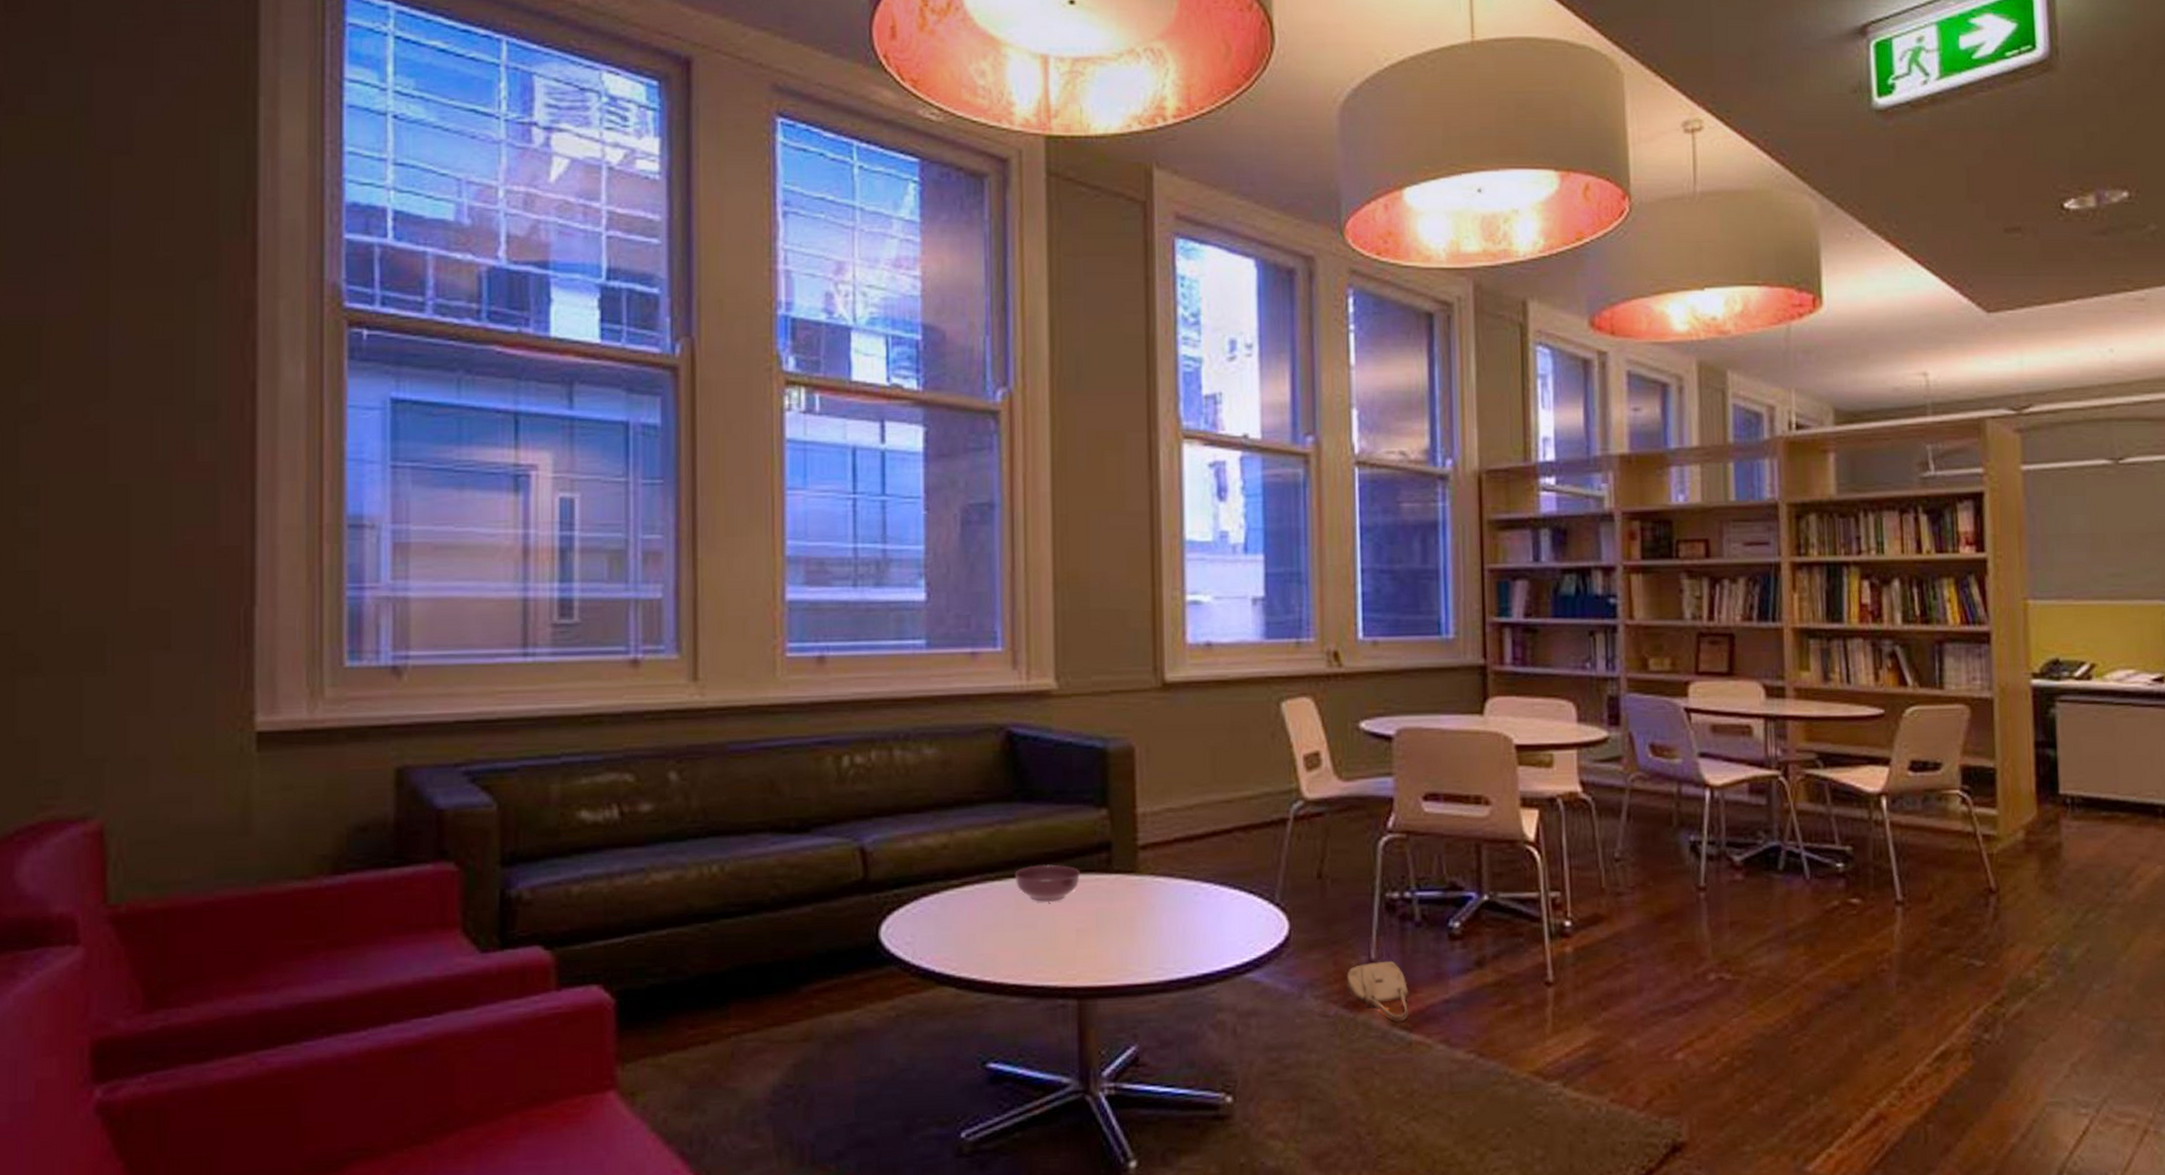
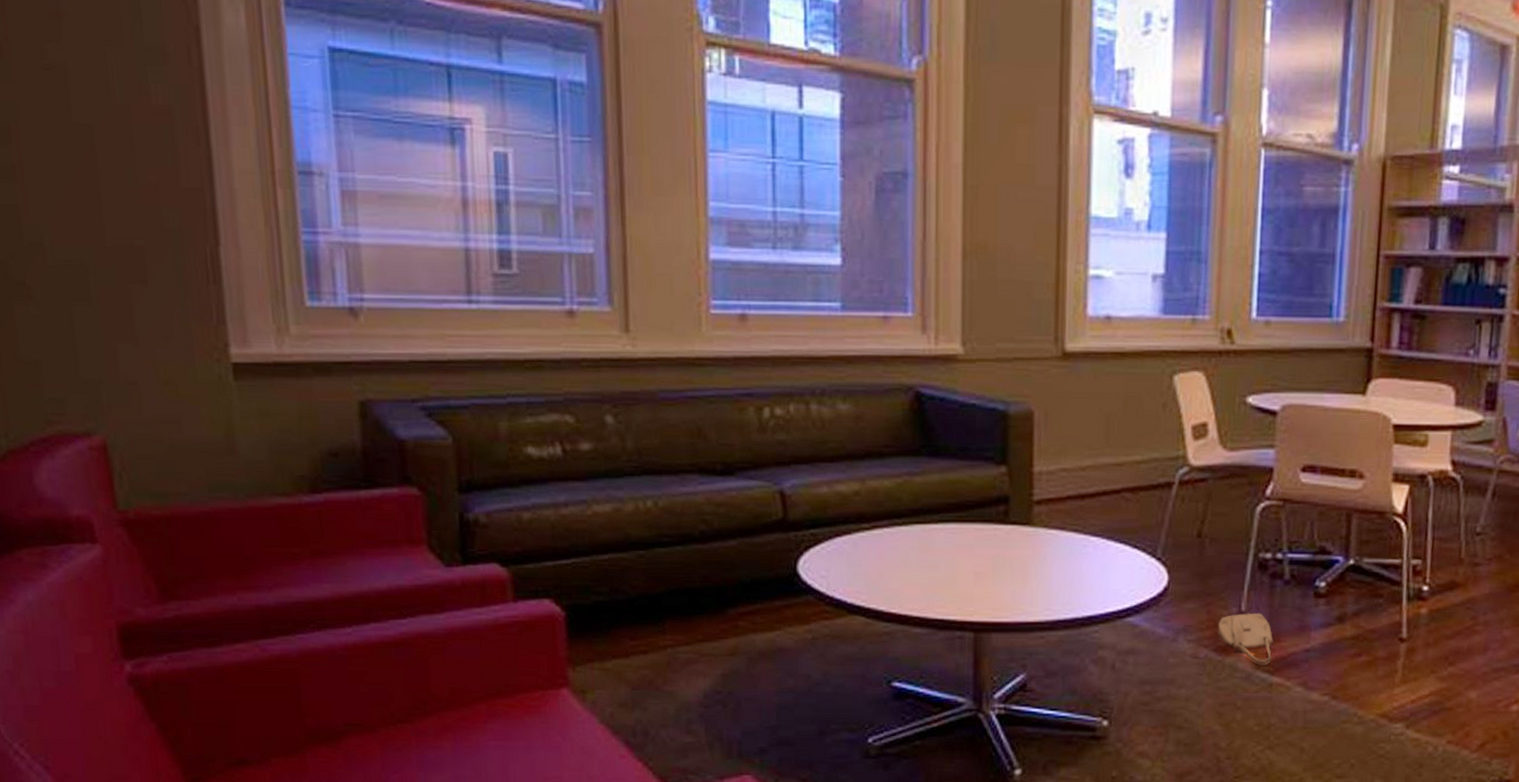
bowl: present [1014,864,1081,902] -> none [920,513,980,547]

